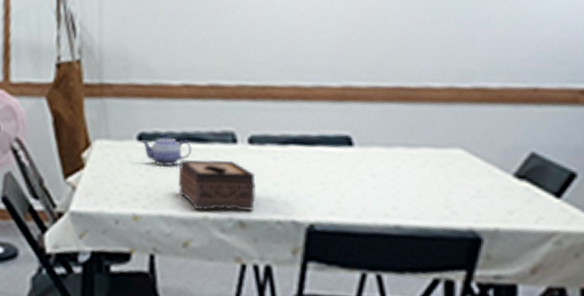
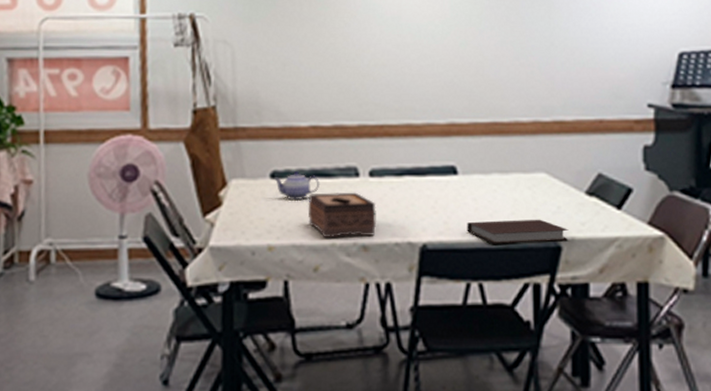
notebook: none [363,202,492,232] -> present [467,219,569,244]

